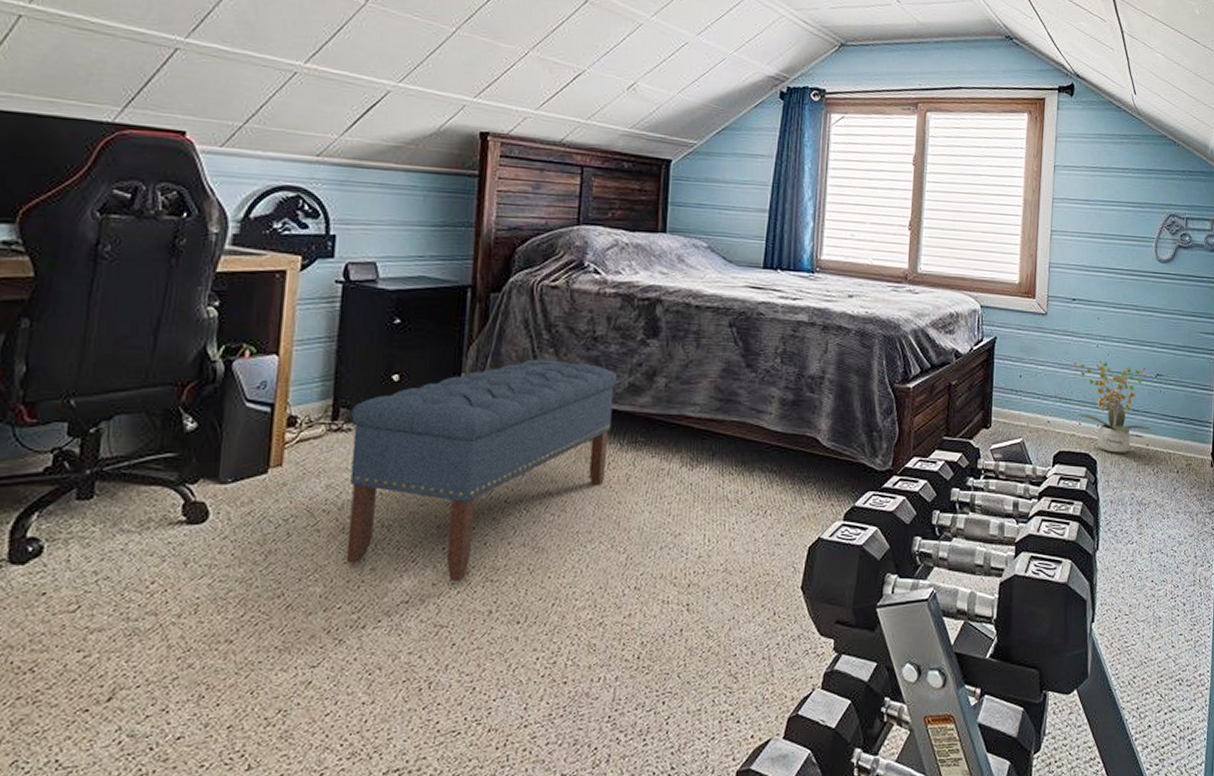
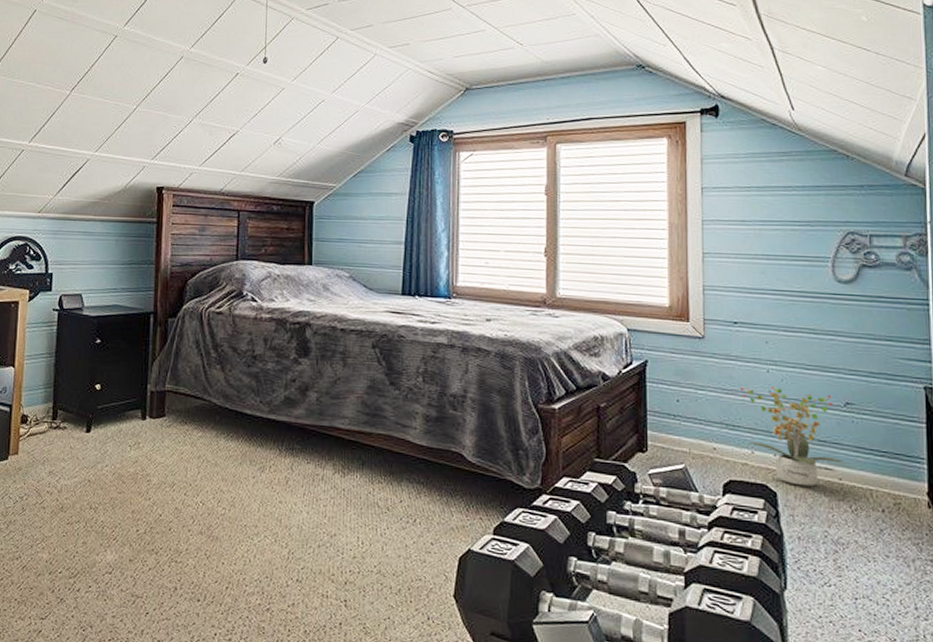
bench: present [346,359,618,581] -> none [64,374,275,560]

